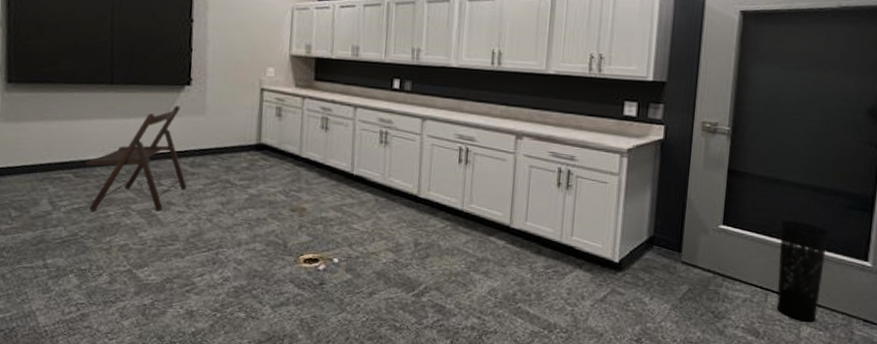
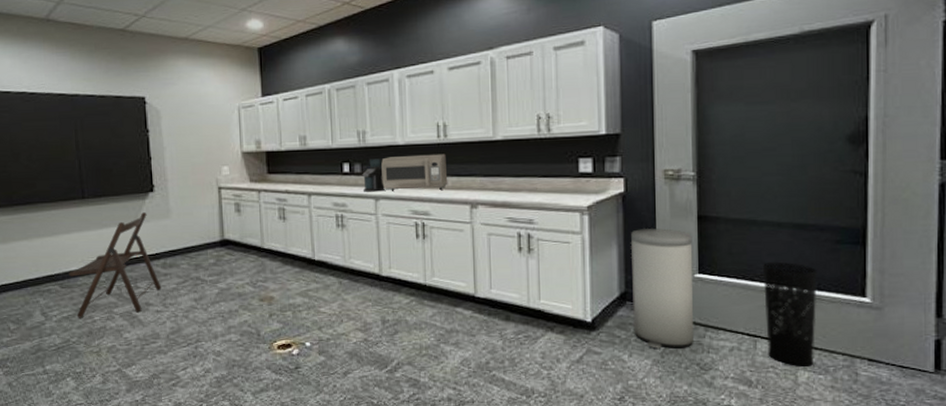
coffee grinder: none [411,77,433,112] -> present [362,157,385,192]
microwave: none [431,78,498,117] -> present [381,154,448,191]
pedal bin: none [657,176,721,296] -> present [631,228,694,349]

